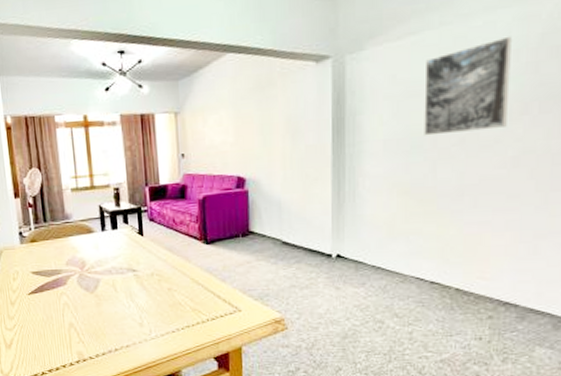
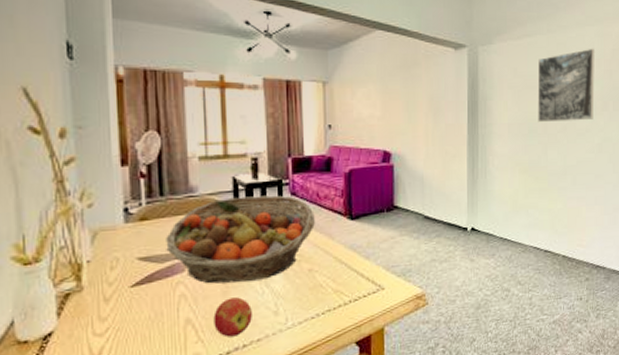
fruit basket: none [50,221,172,296] -> present [166,195,315,284]
apple: none [90,309,121,341] -> present [213,297,252,337]

